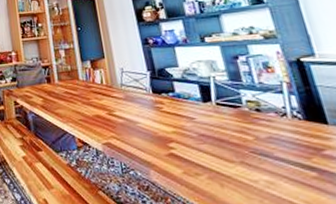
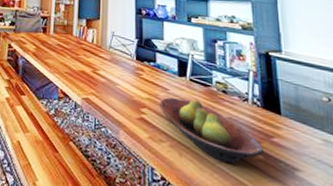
fruit bowl: none [187,124,316,187] -> present [160,97,263,164]

